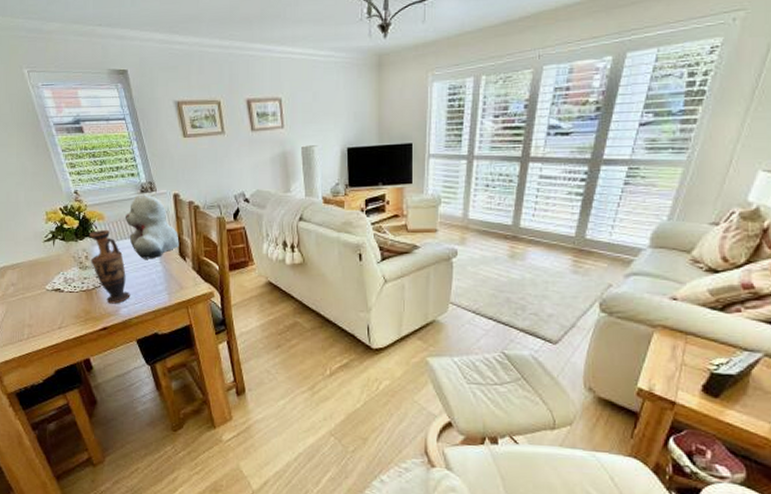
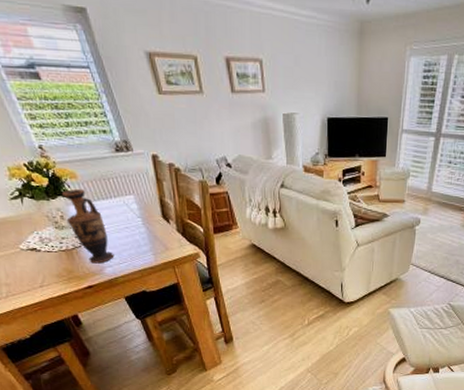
teddy bear: present [124,194,180,259] -> none [100,153,162,221]

